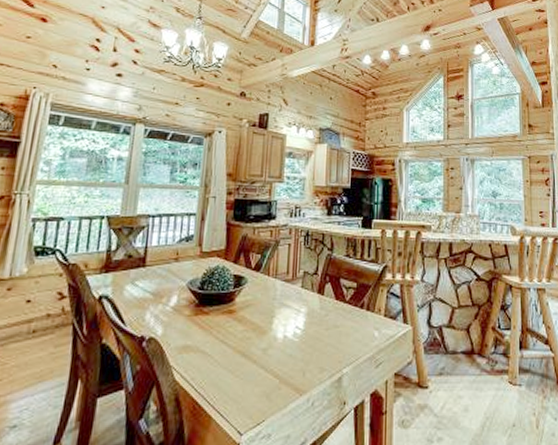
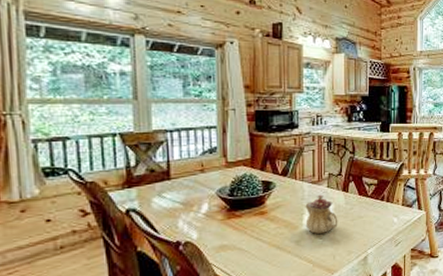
teapot: none [274,295,311,342] -> present [305,194,338,234]

